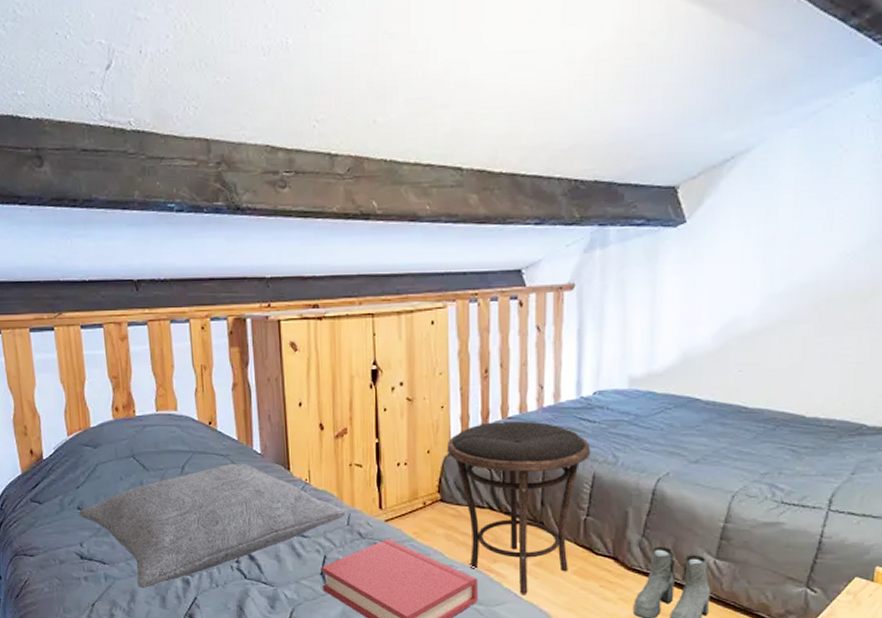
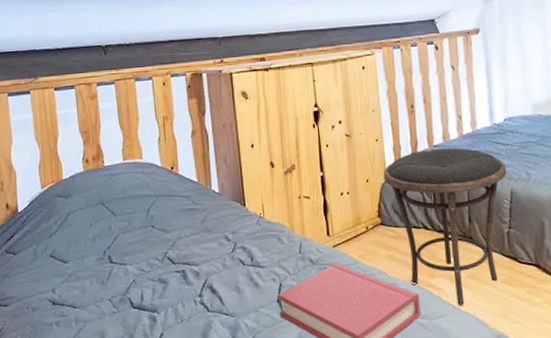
pillow: present [78,463,346,588] -> none [51,202,298,328]

